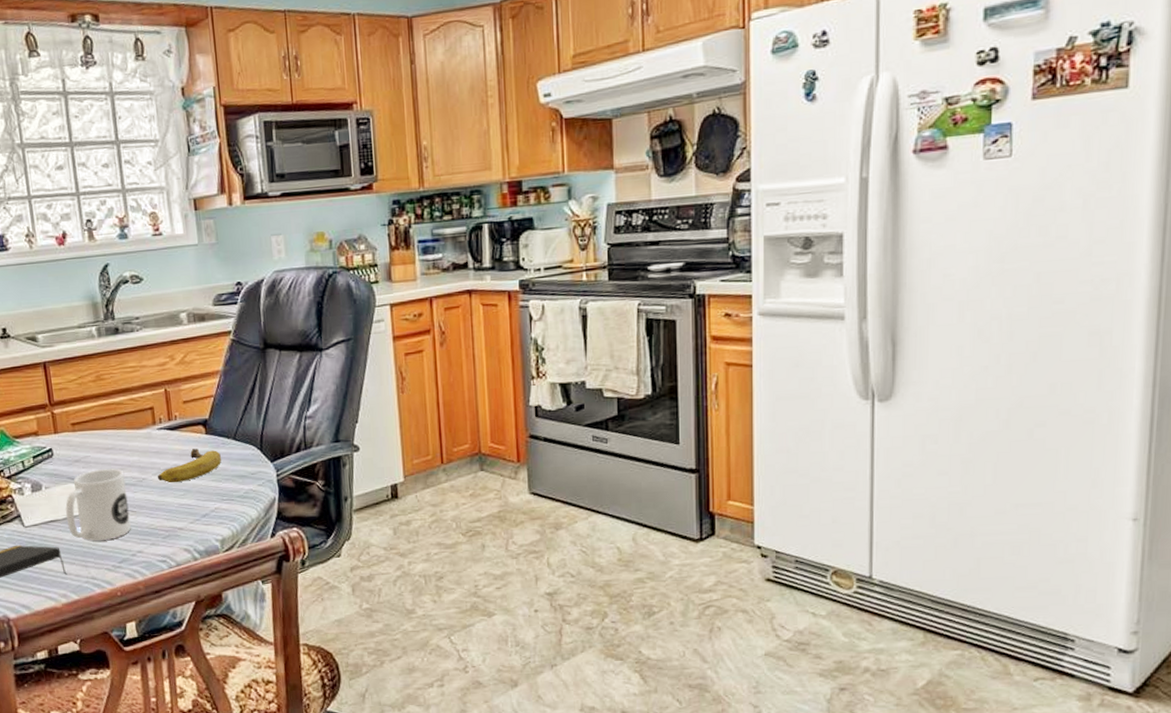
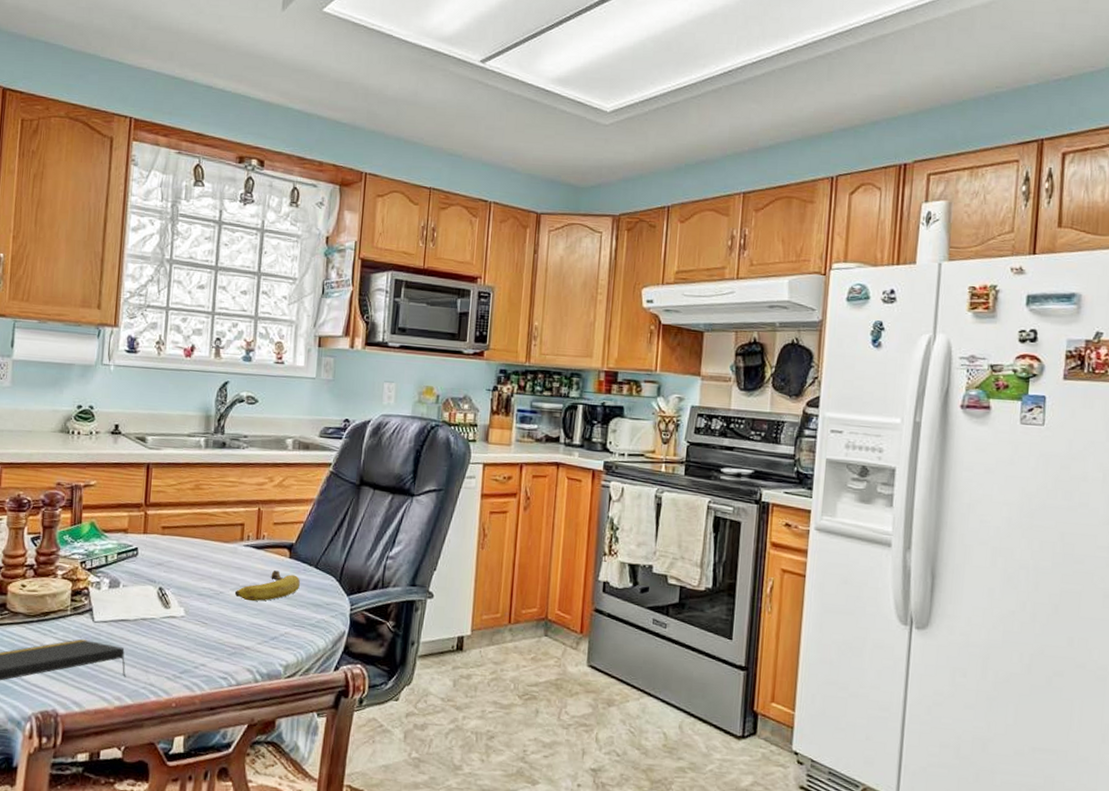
mug: present [65,468,131,541] -> none [137,576,204,648]

